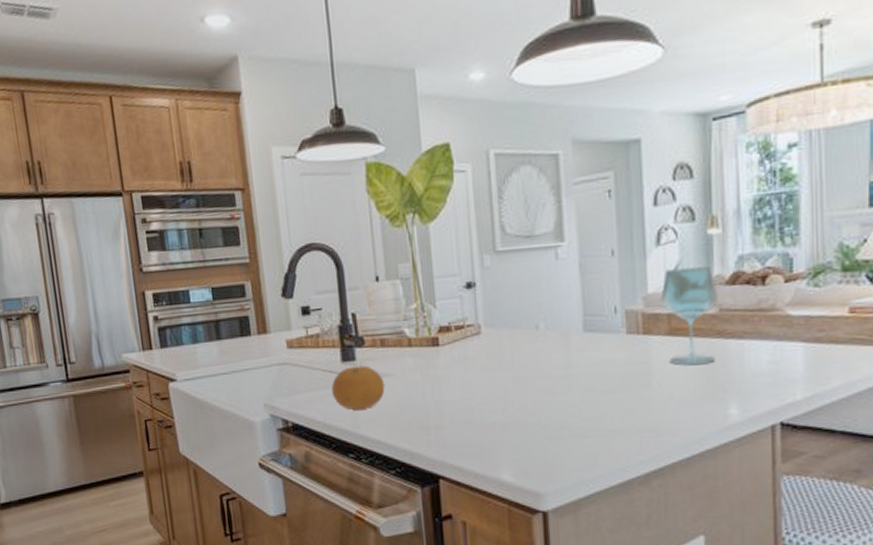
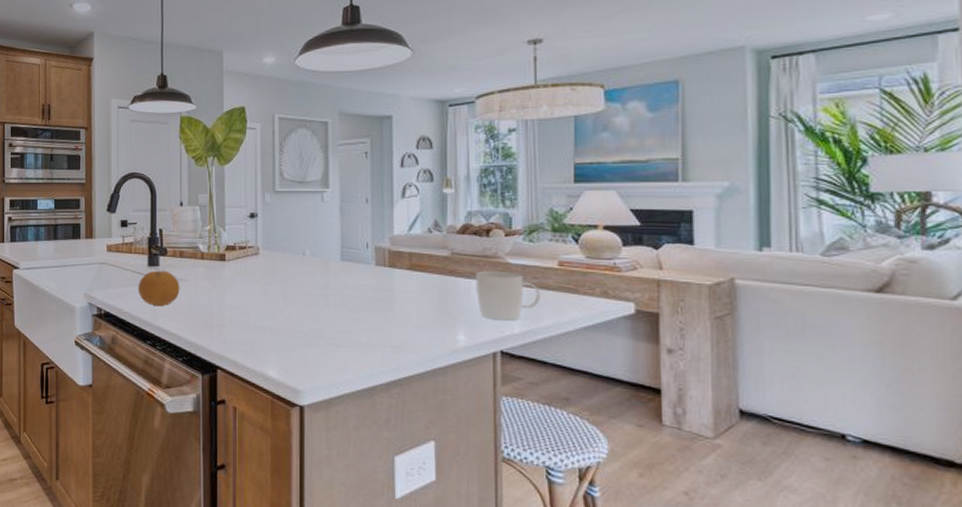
wine glass: present [660,266,719,366] -> none [404,218,451,297]
mug: none [750,326,828,386] -> present [476,270,541,321]

